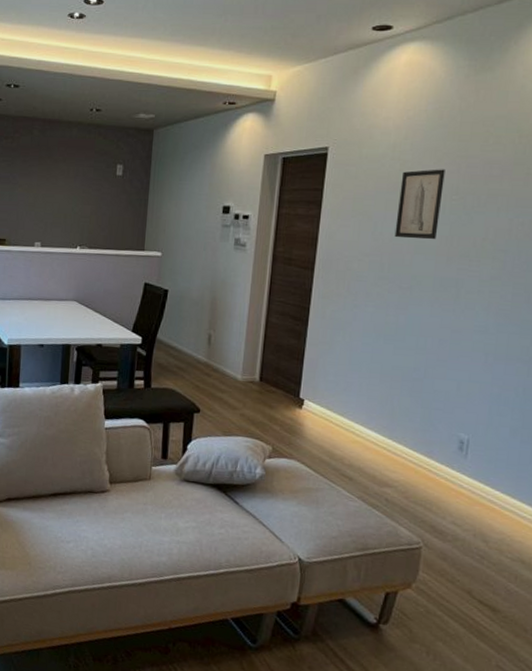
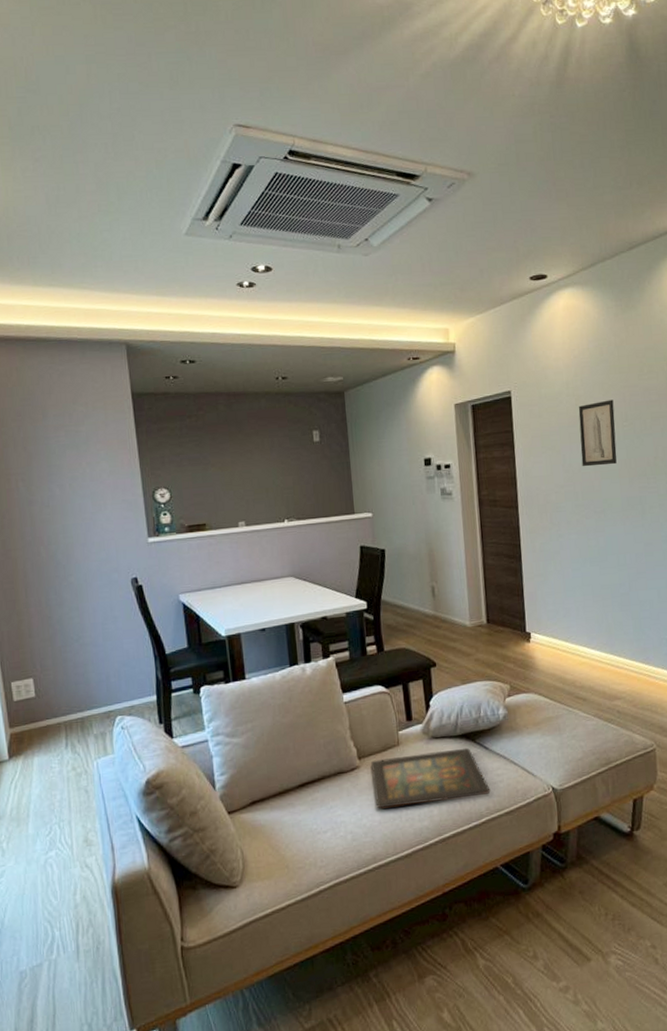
icon panel: none [119,488,234,548] -> present [371,747,491,809]

